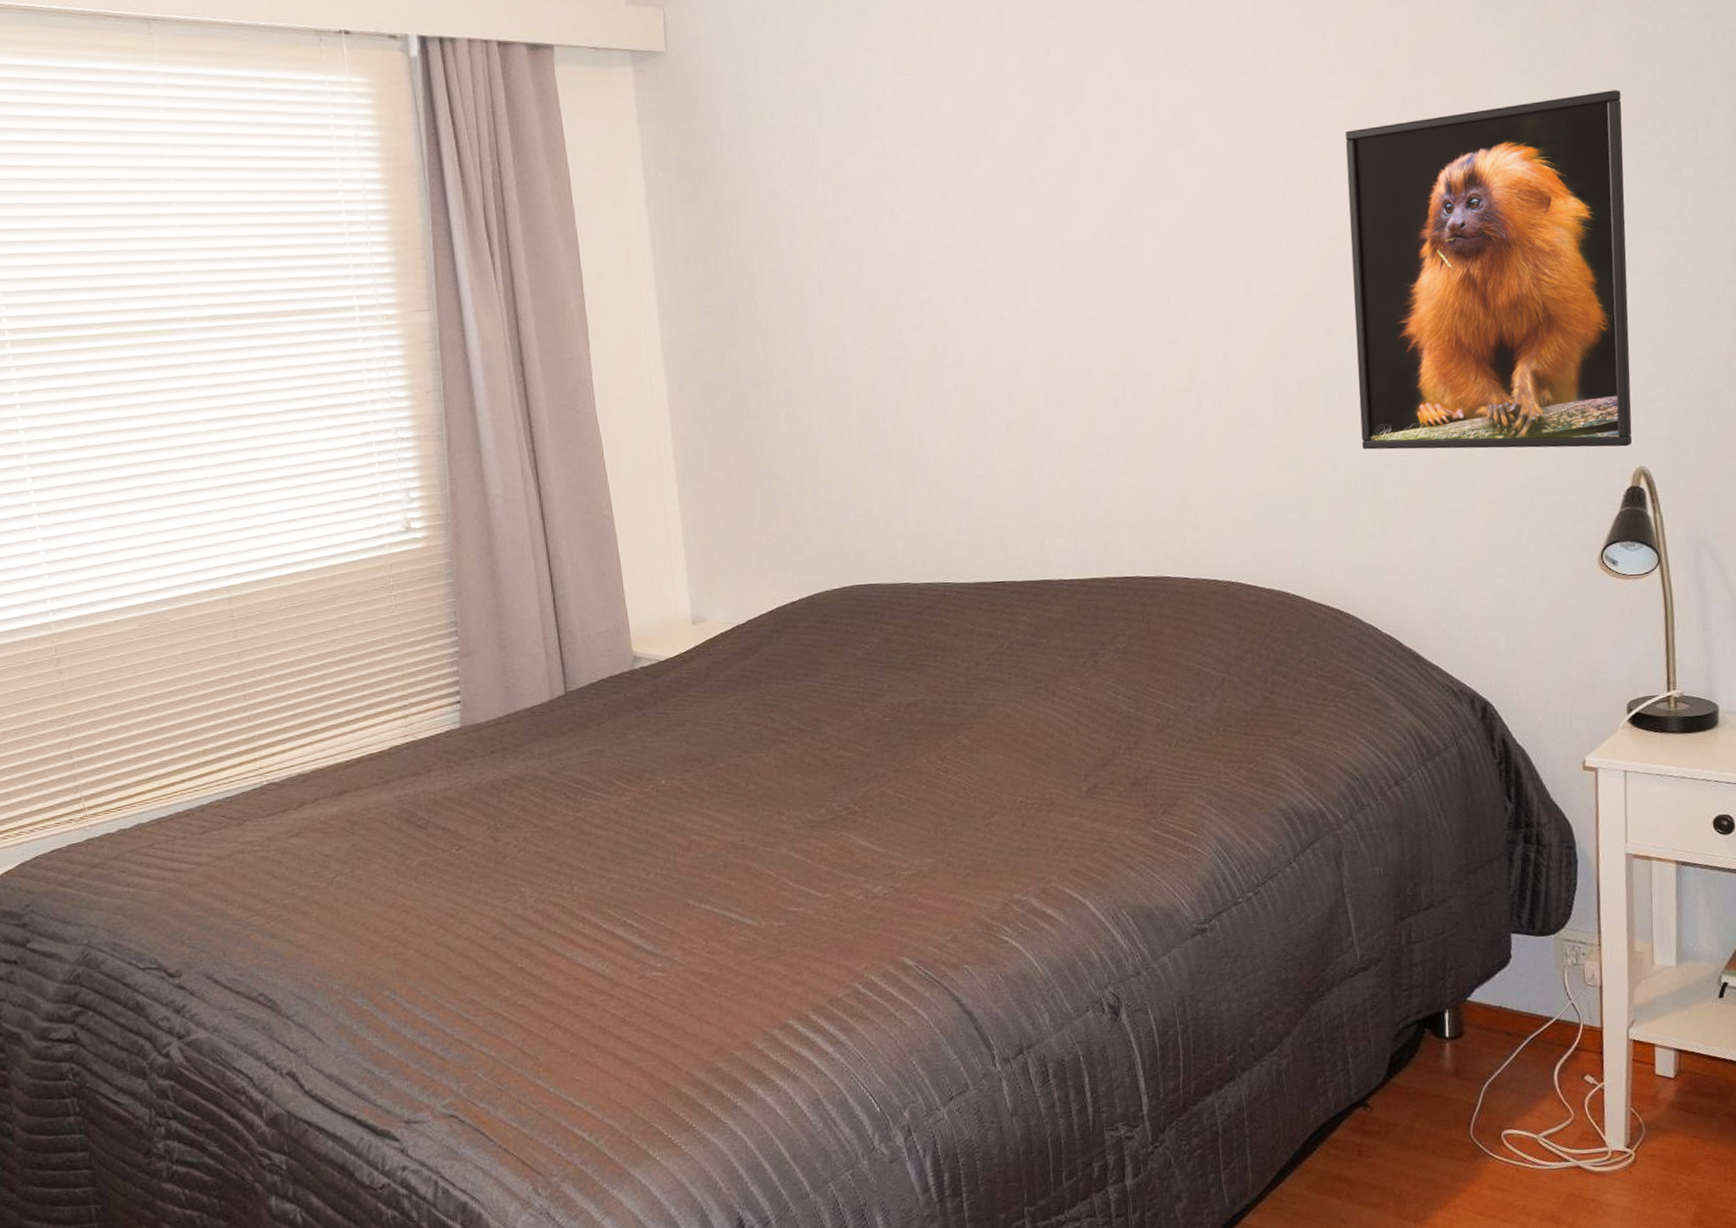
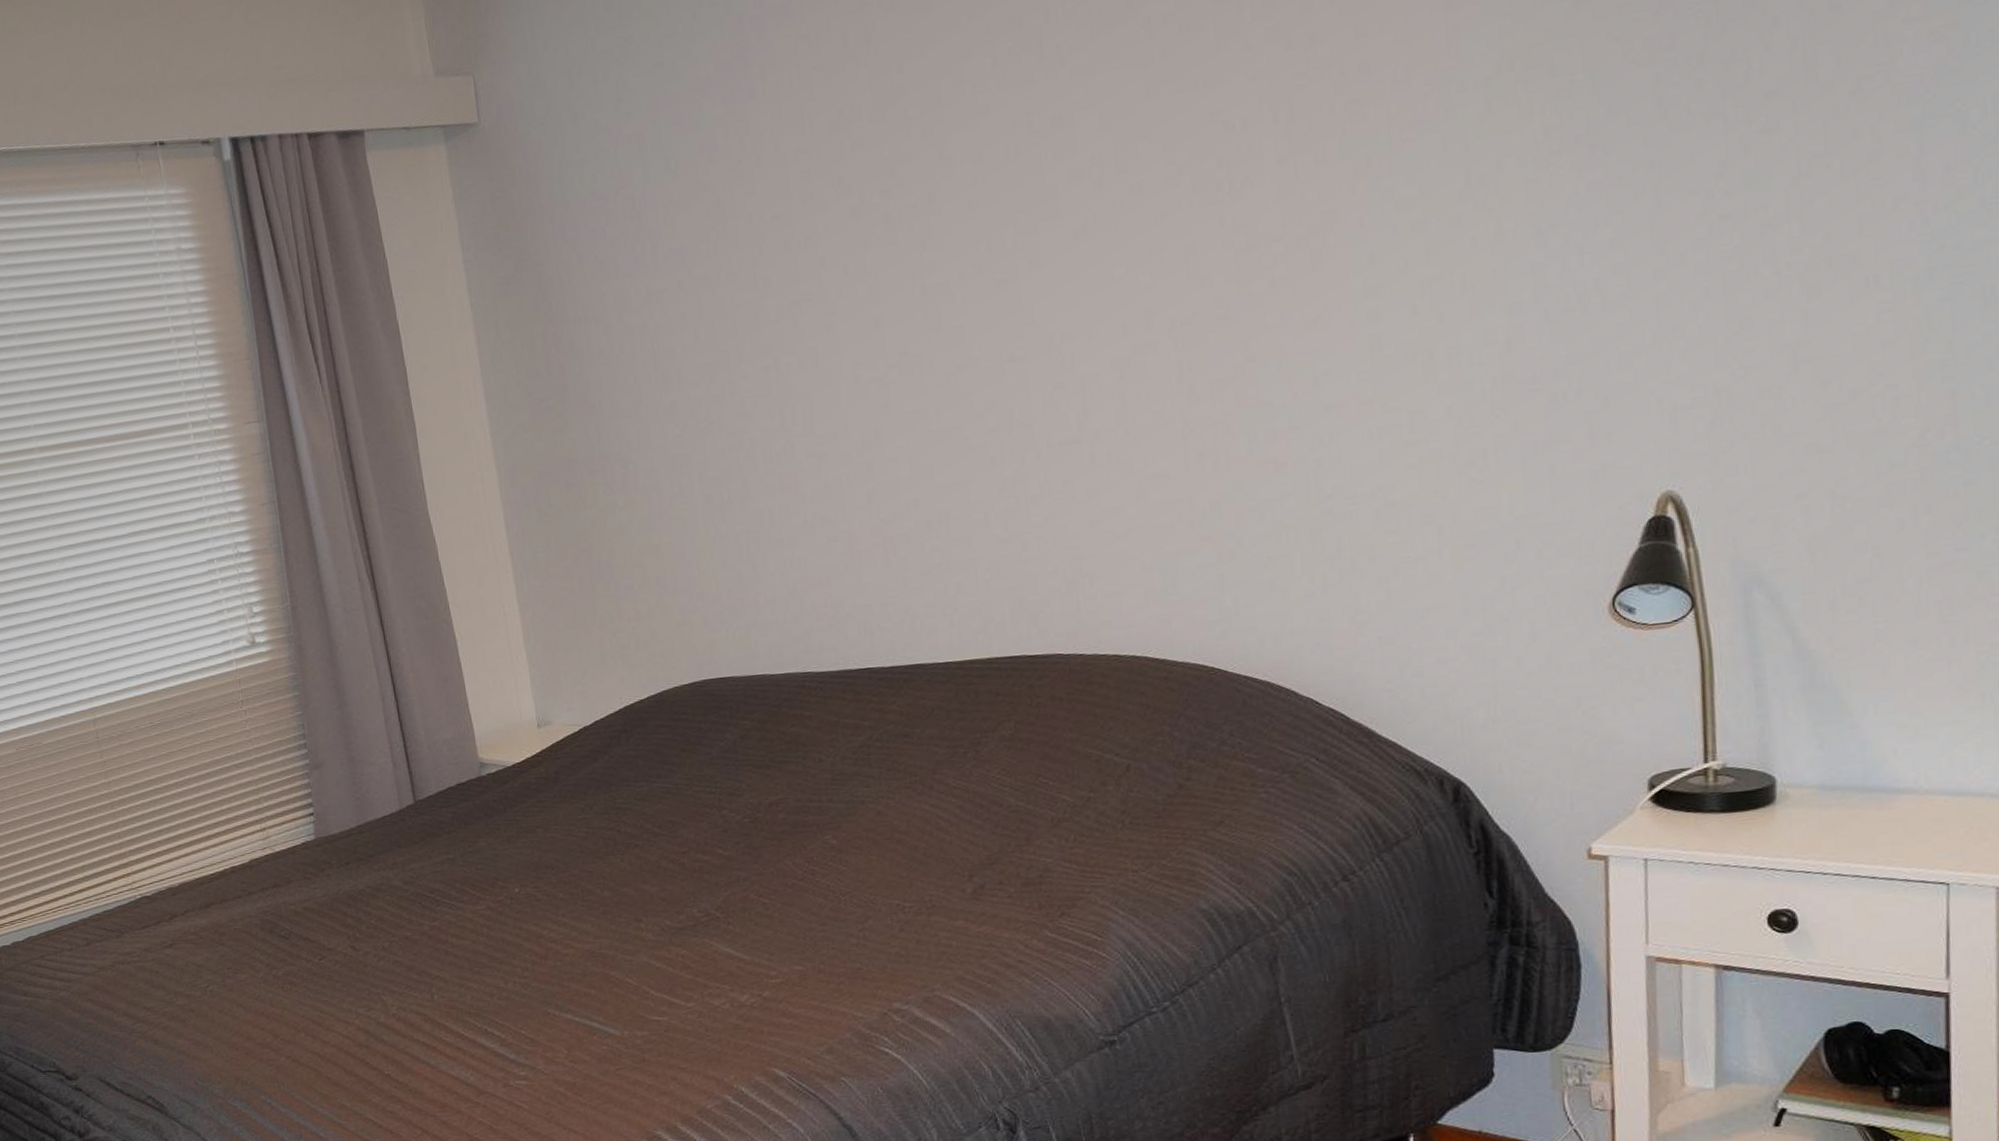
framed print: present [1344,90,1633,450] -> none [1266,22,1656,495]

